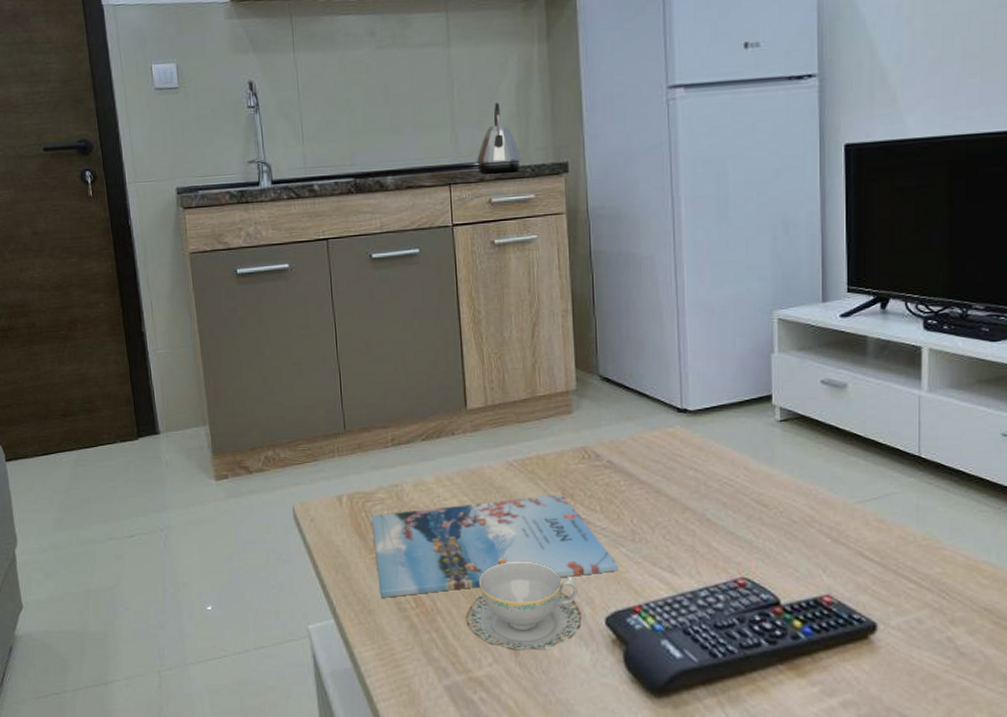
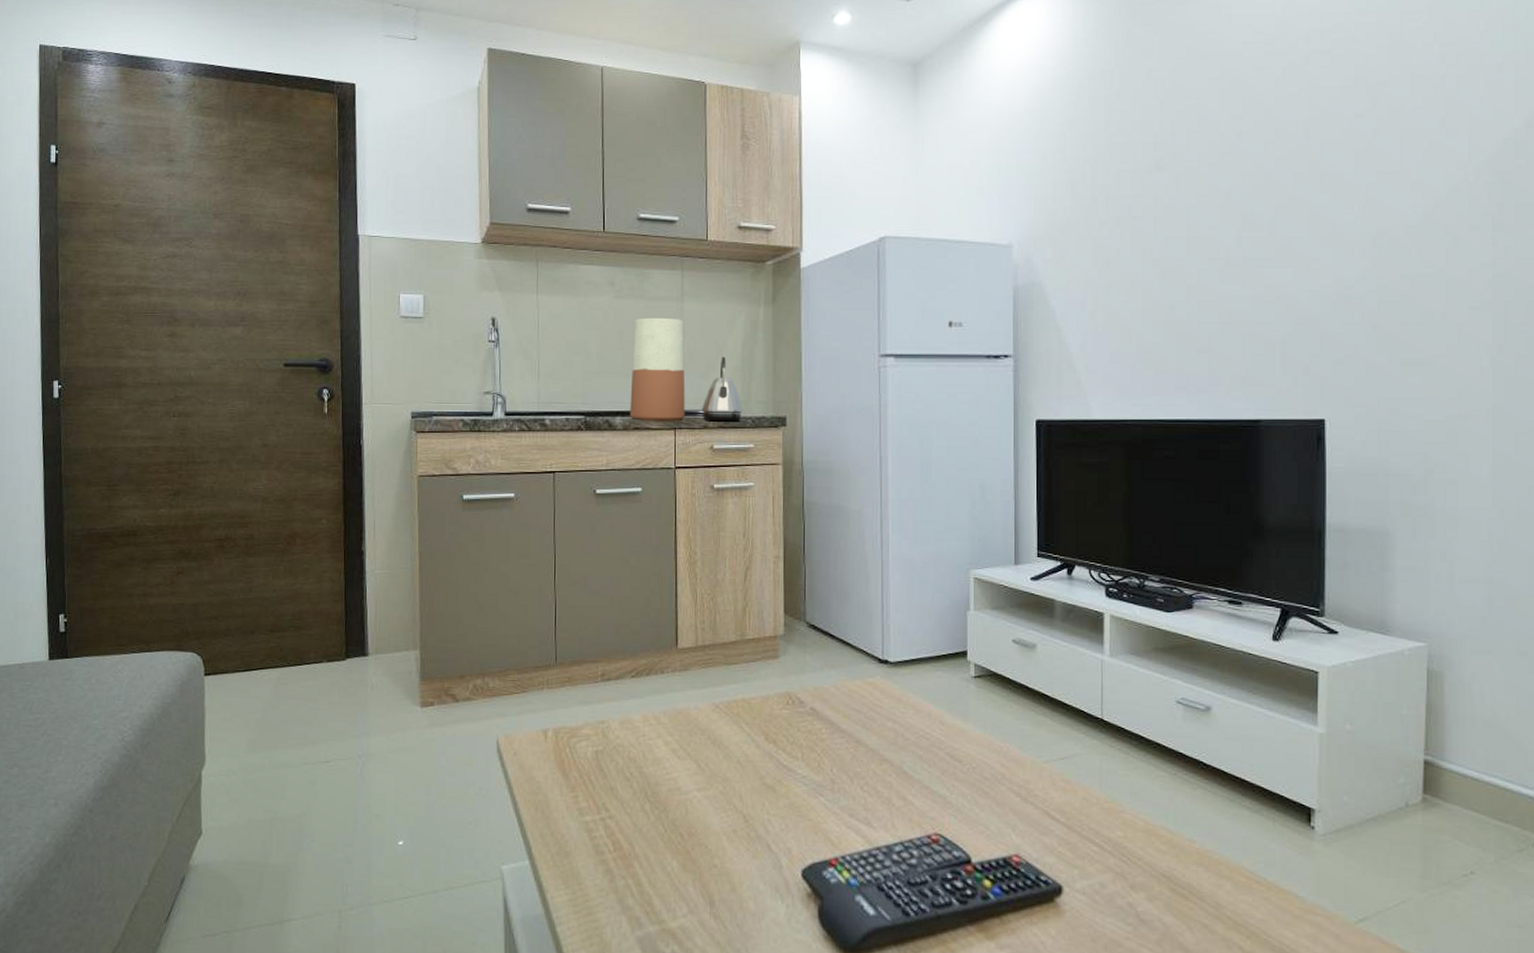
magazine: present [372,495,619,598] -> none [576,739,817,840]
vase: none [399,65,460,179] -> present [630,317,685,421]
teacup: present [466,561,581,652] -> none [663,806,778,903]

